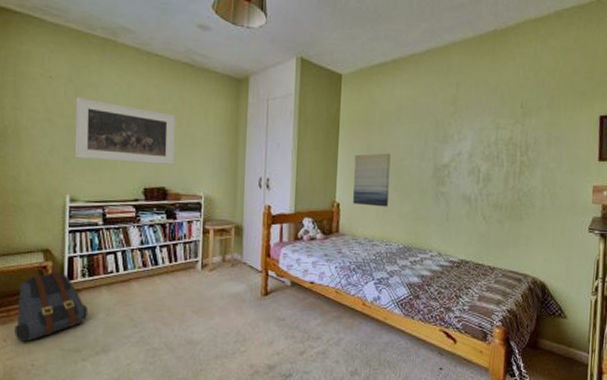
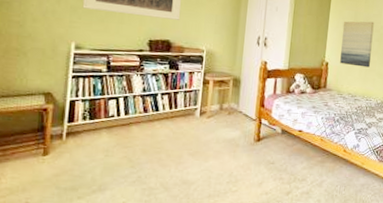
backpack: present [15,271,89,342] -> none [9,114,87,180]

